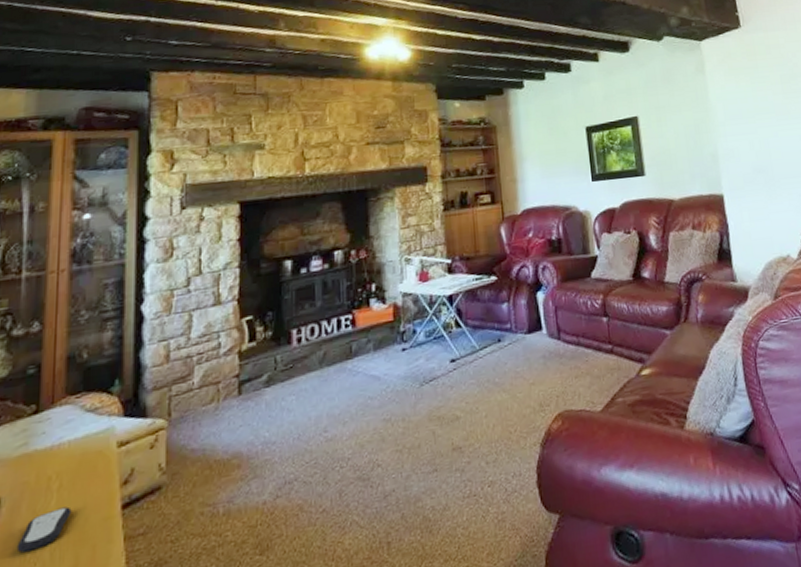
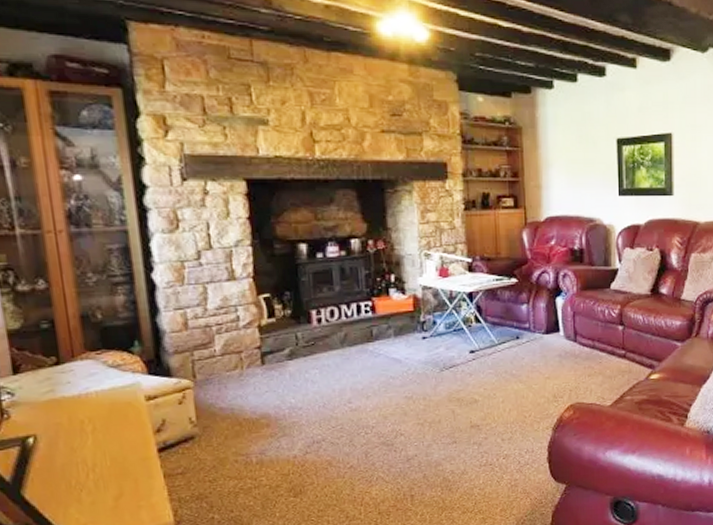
remote control: present [16,506,72,554] -> none [60,446,109,482]

